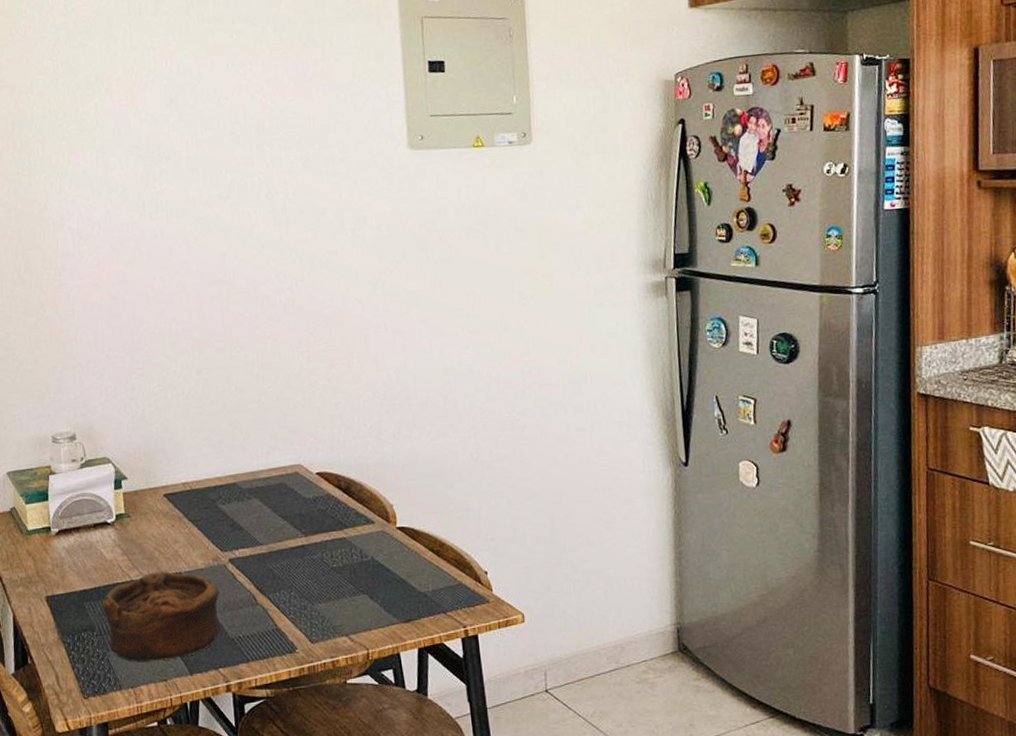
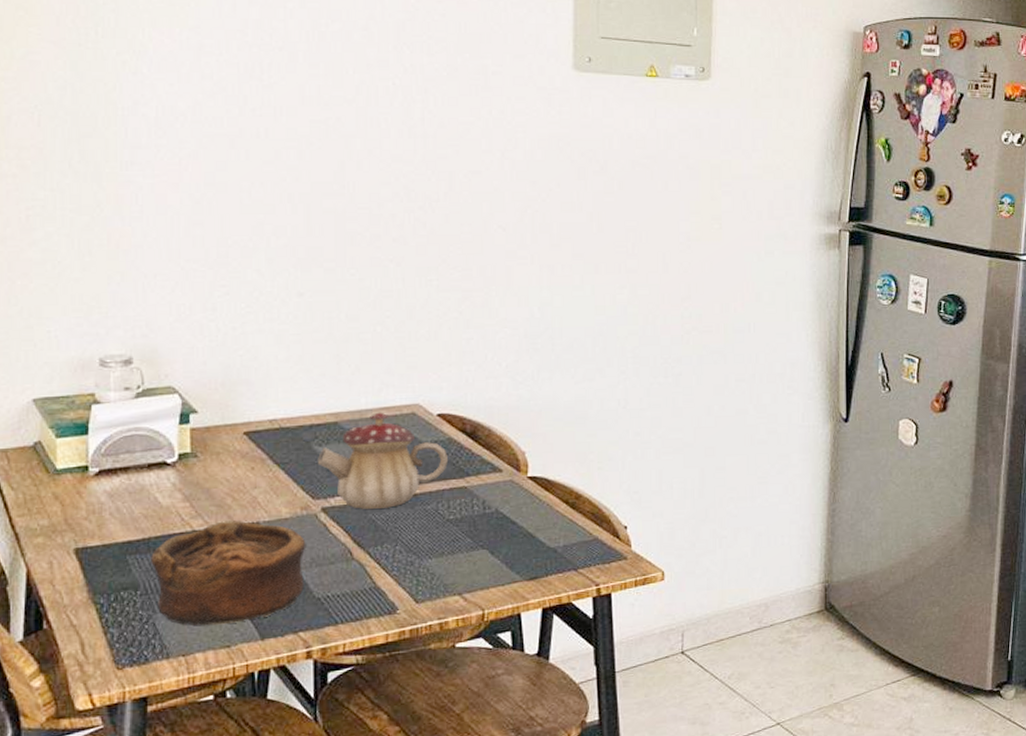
teapot: none [223,473,329,560] -> present [318,412,449,509]

